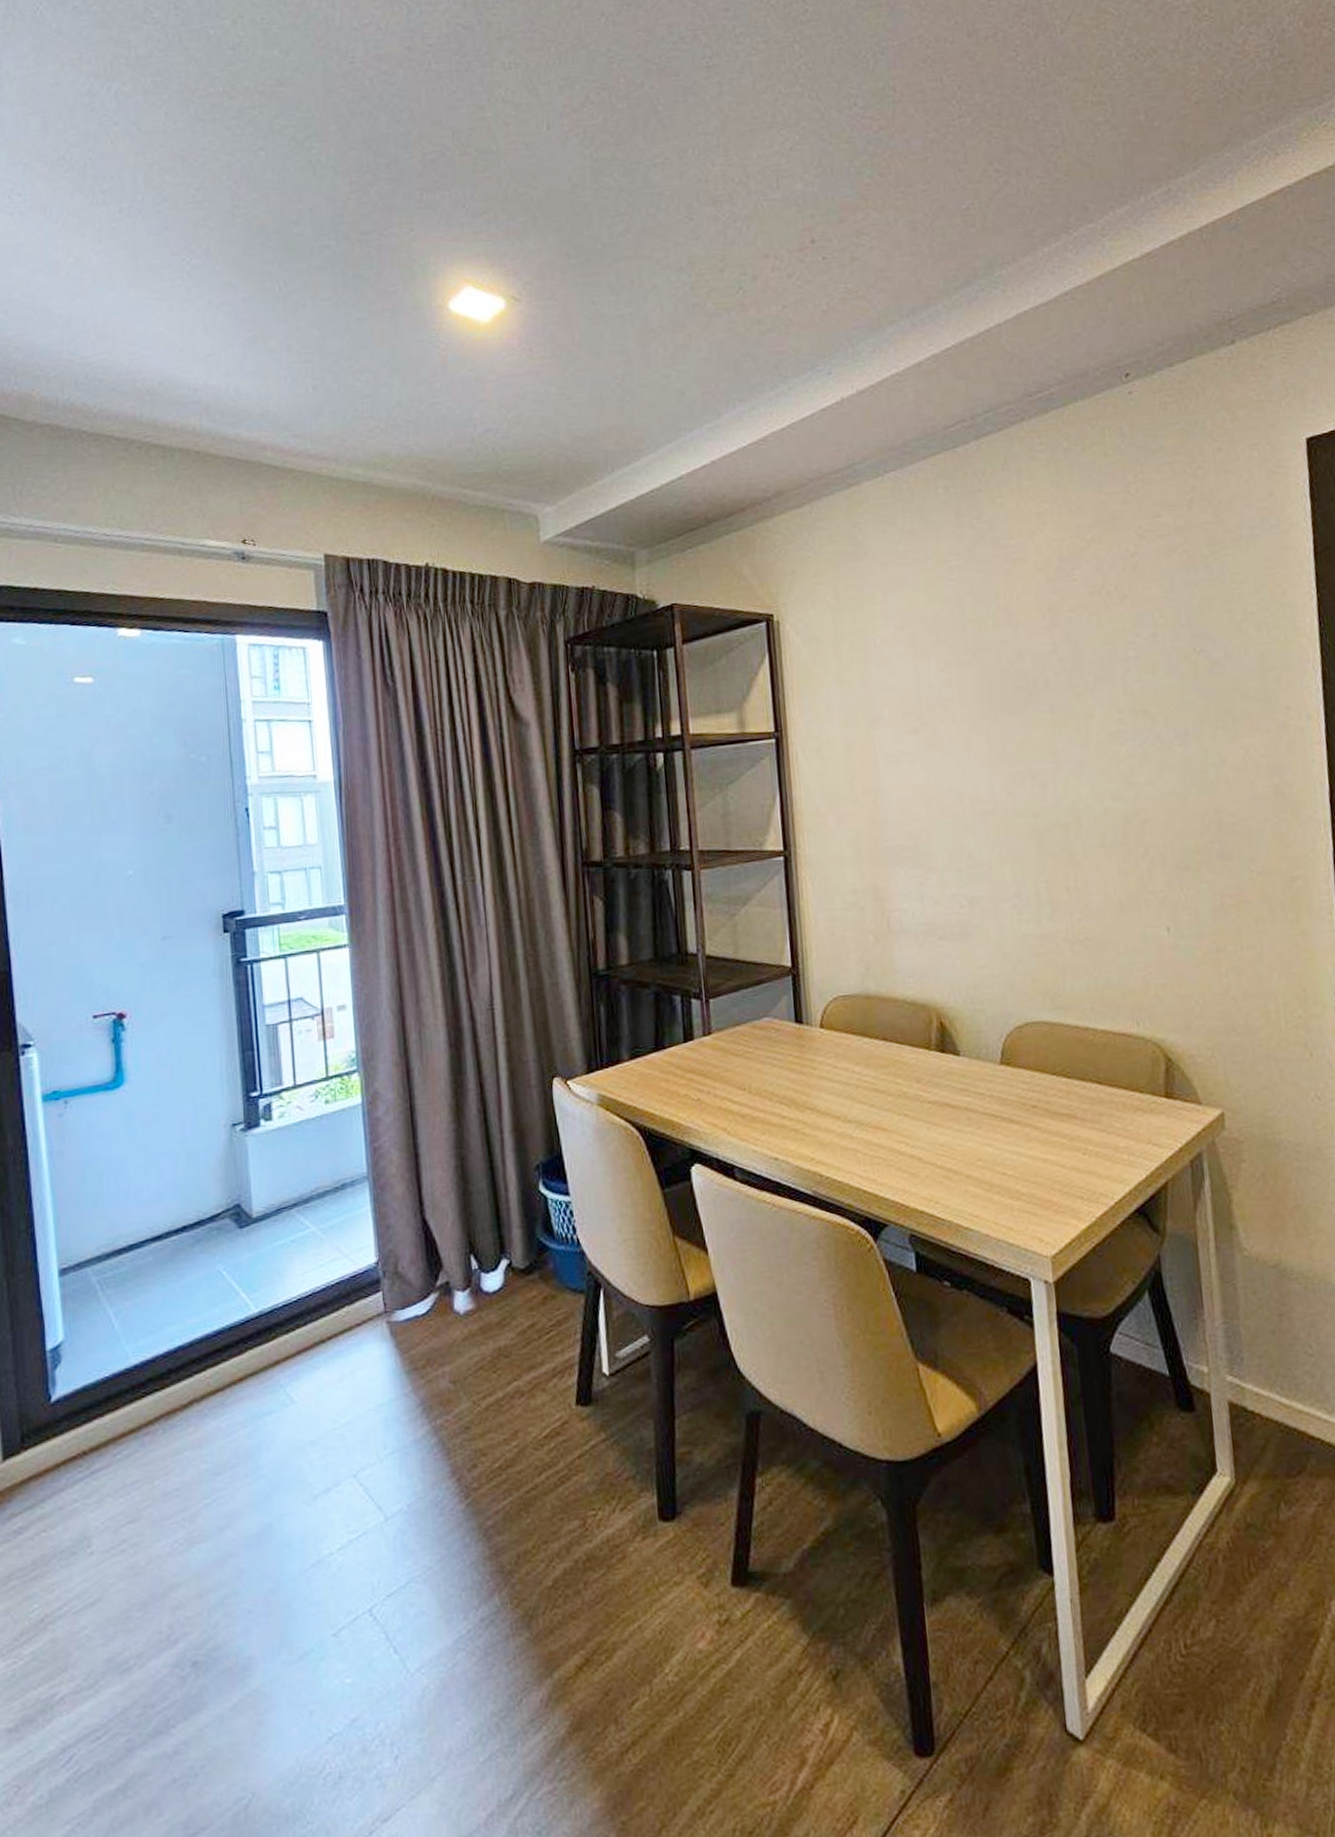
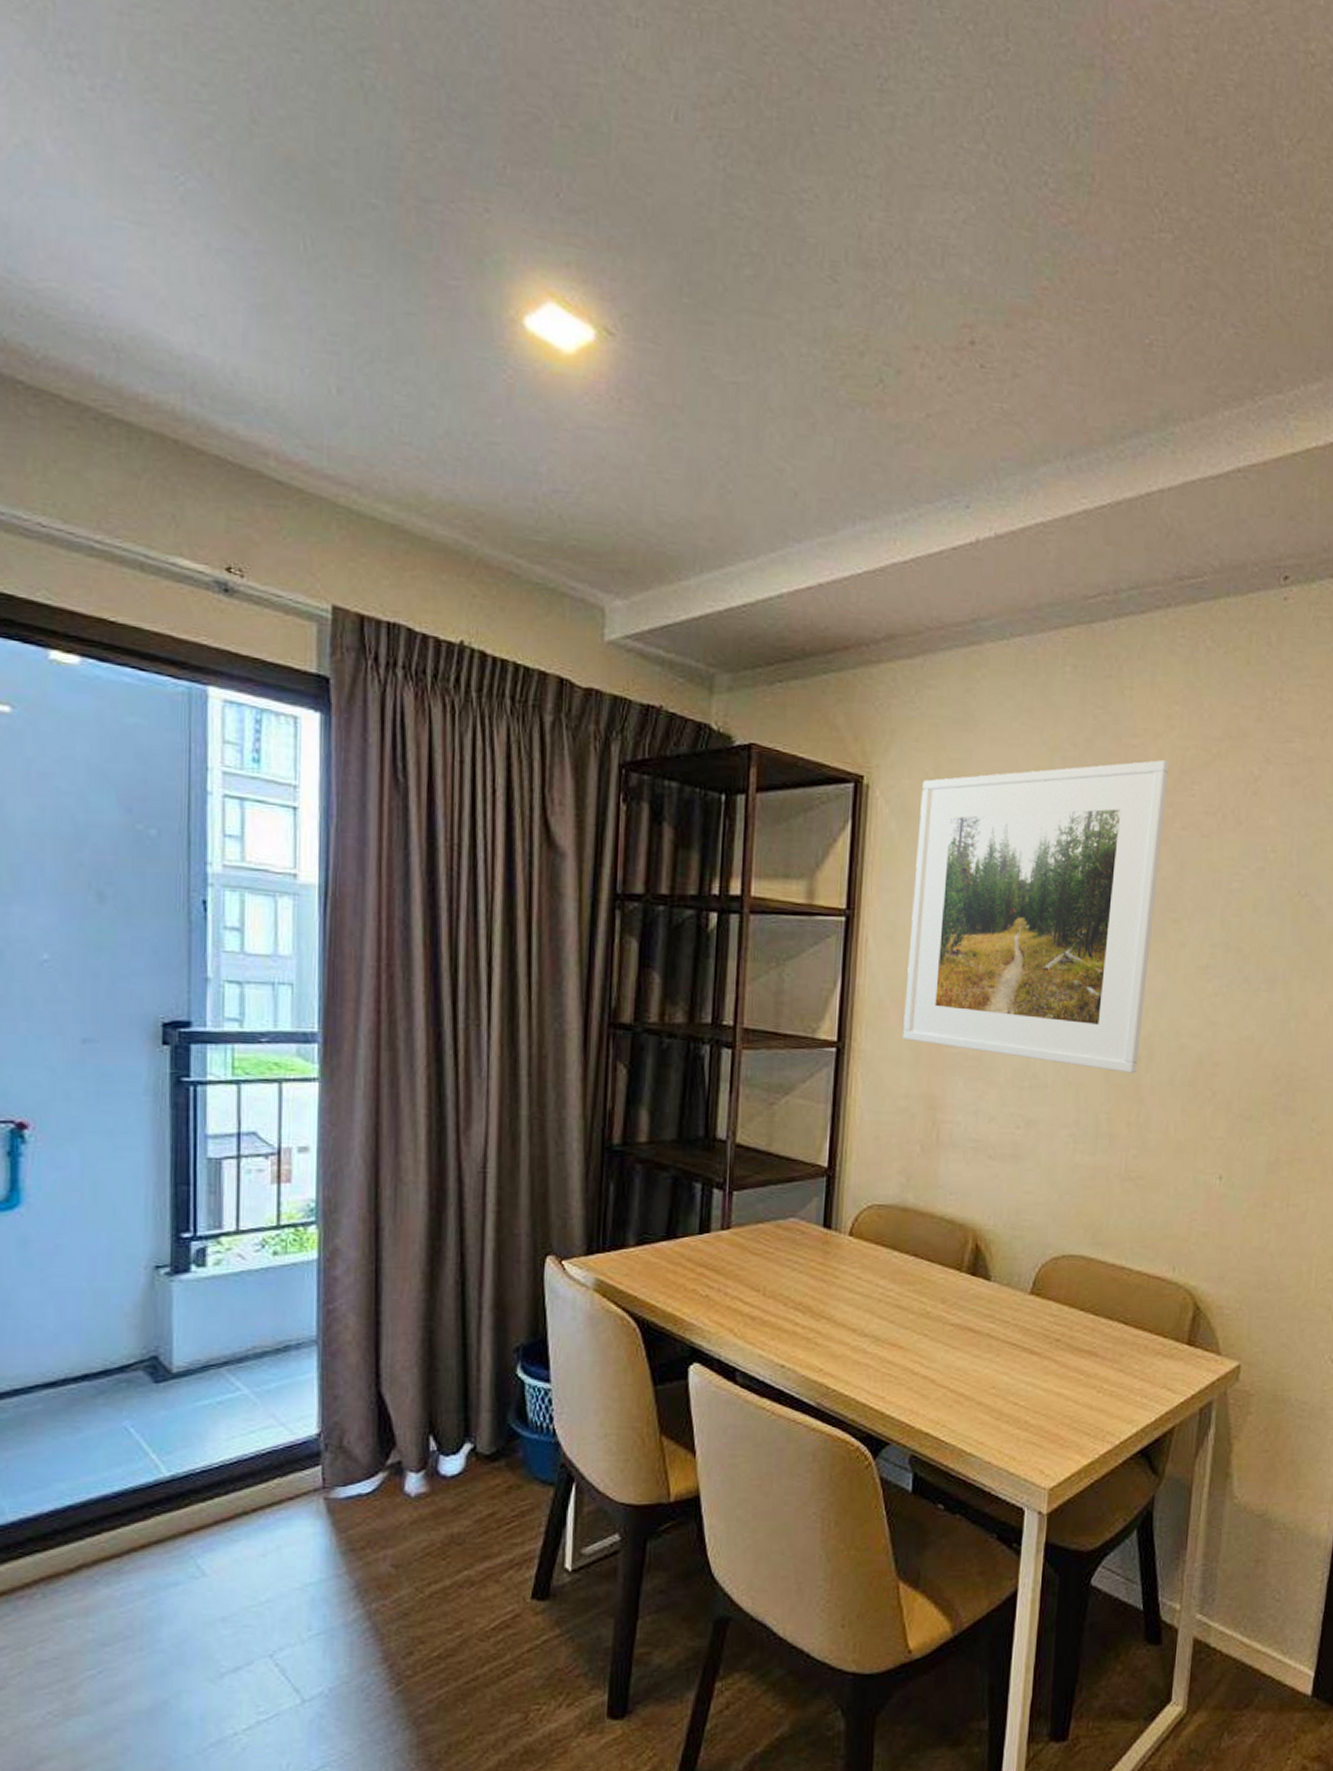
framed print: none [826,553,1068,842] -> present [903,760,1170,1073]

